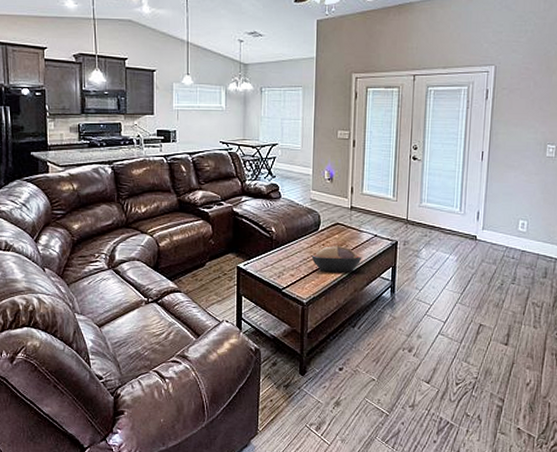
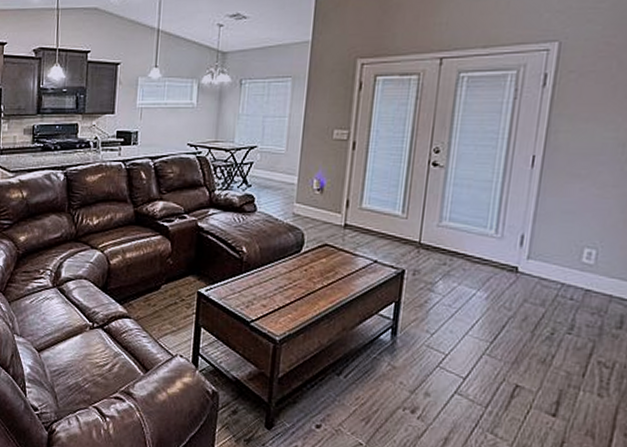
decorative bowl: present [311,246,362,273] -> none [289,272,356,306]

